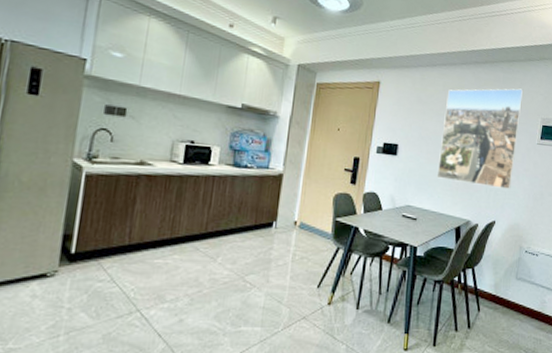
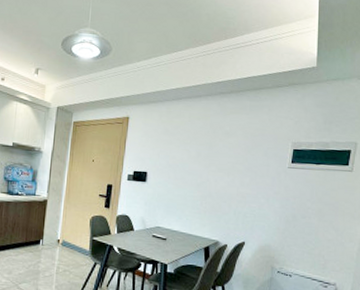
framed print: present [436,88,524,189] -> none [184,115,272,212]

